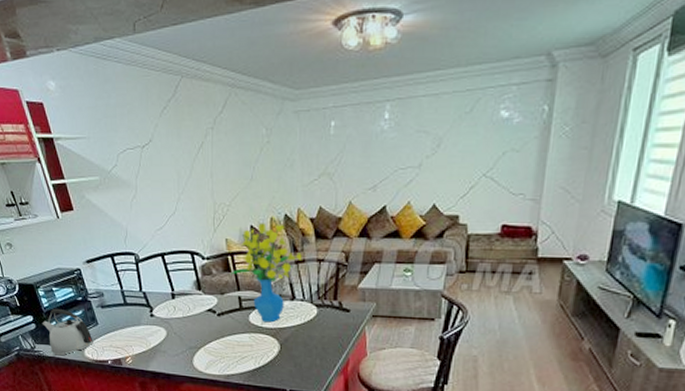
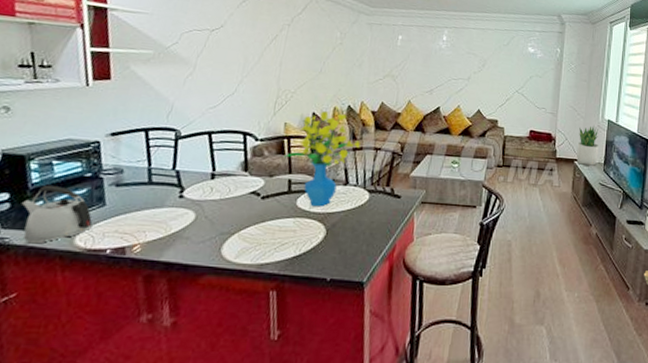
planter: none [566,211,604,267] -> present [576,126,599,167]

